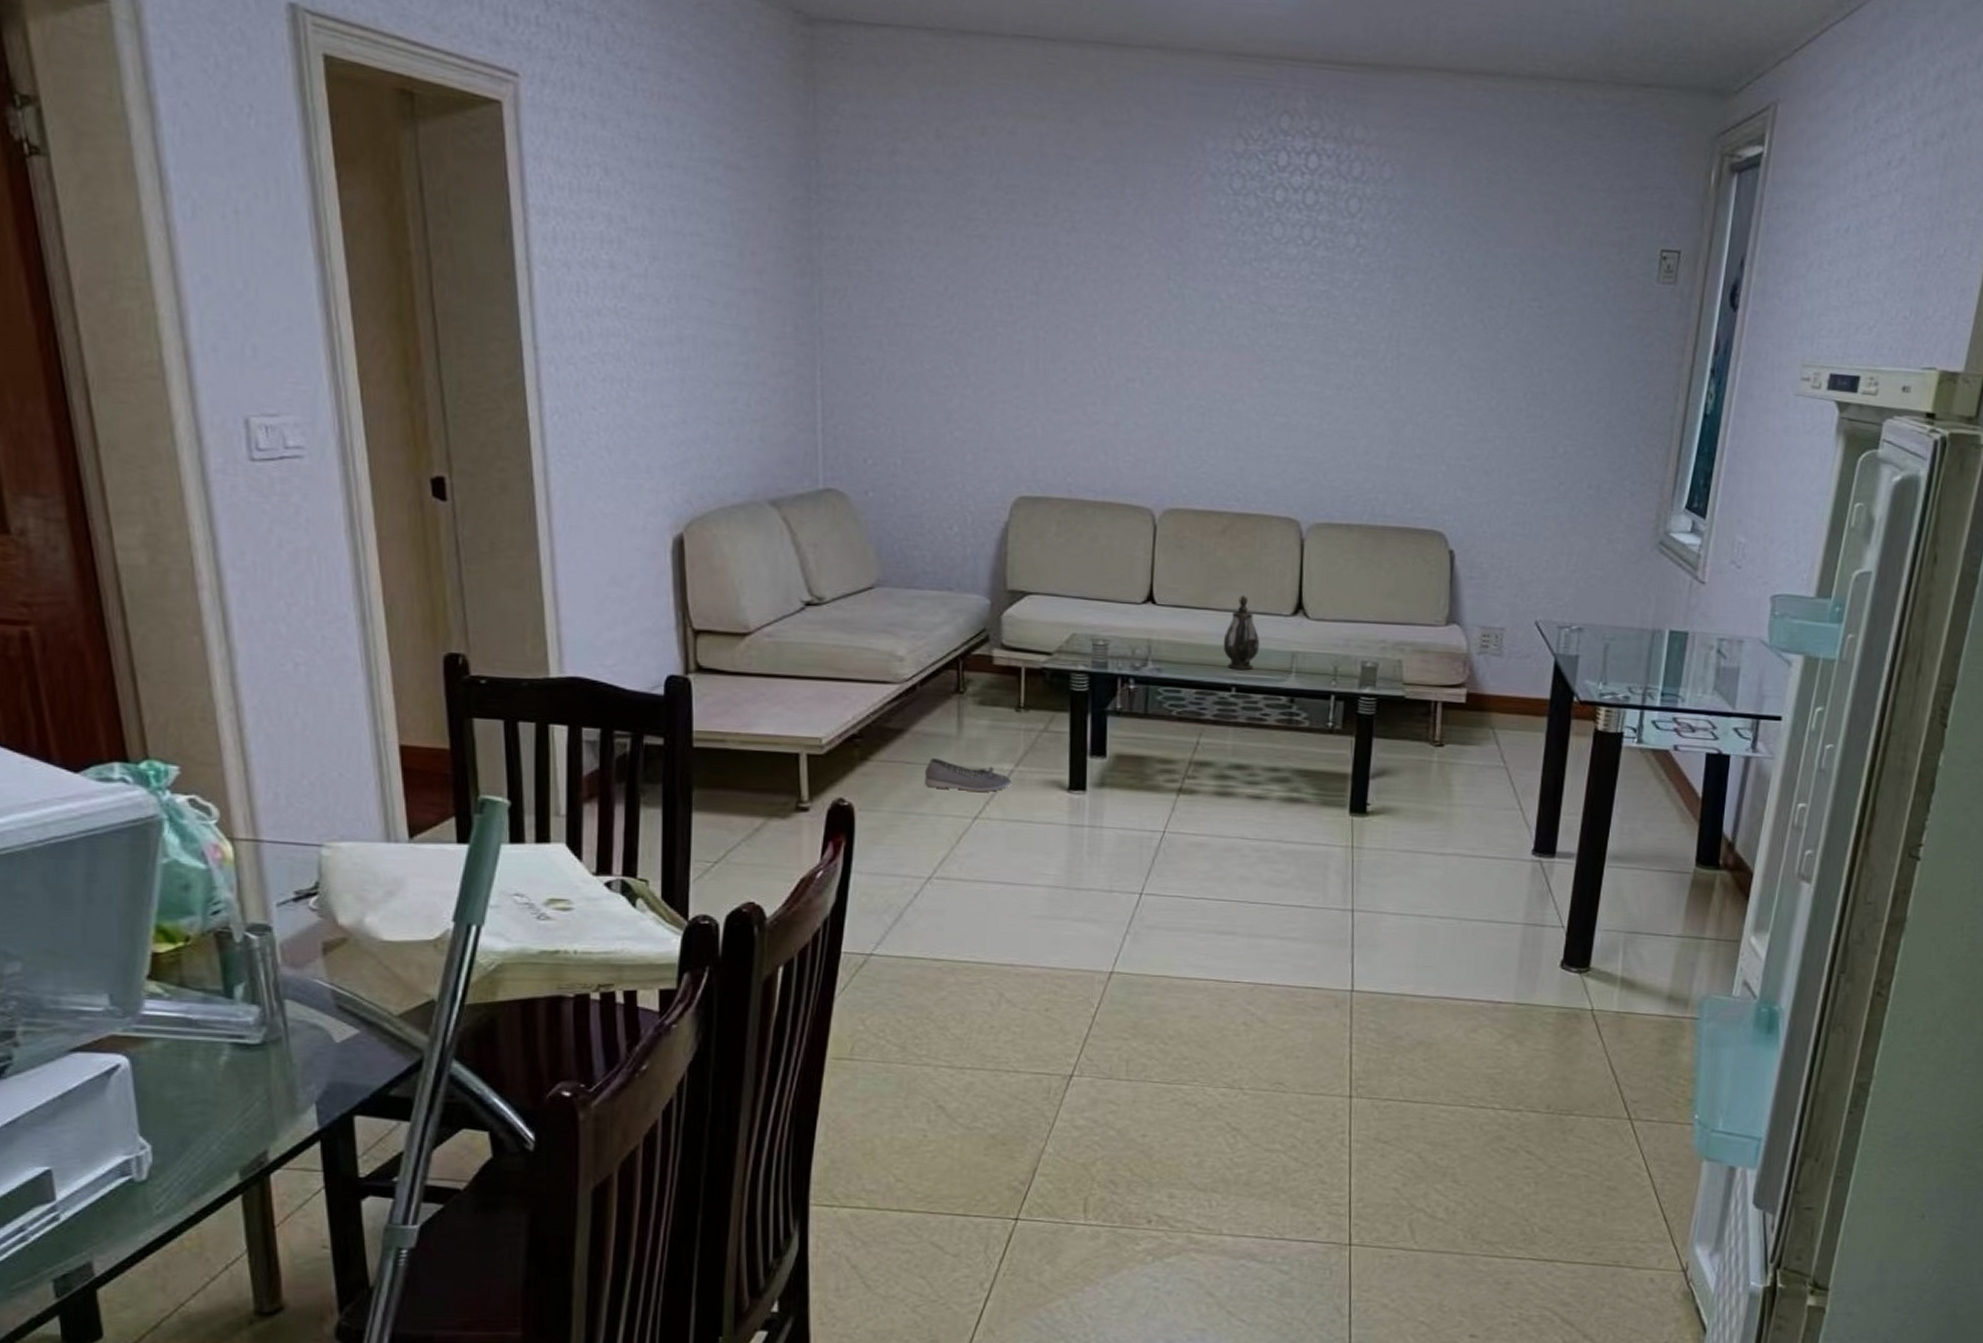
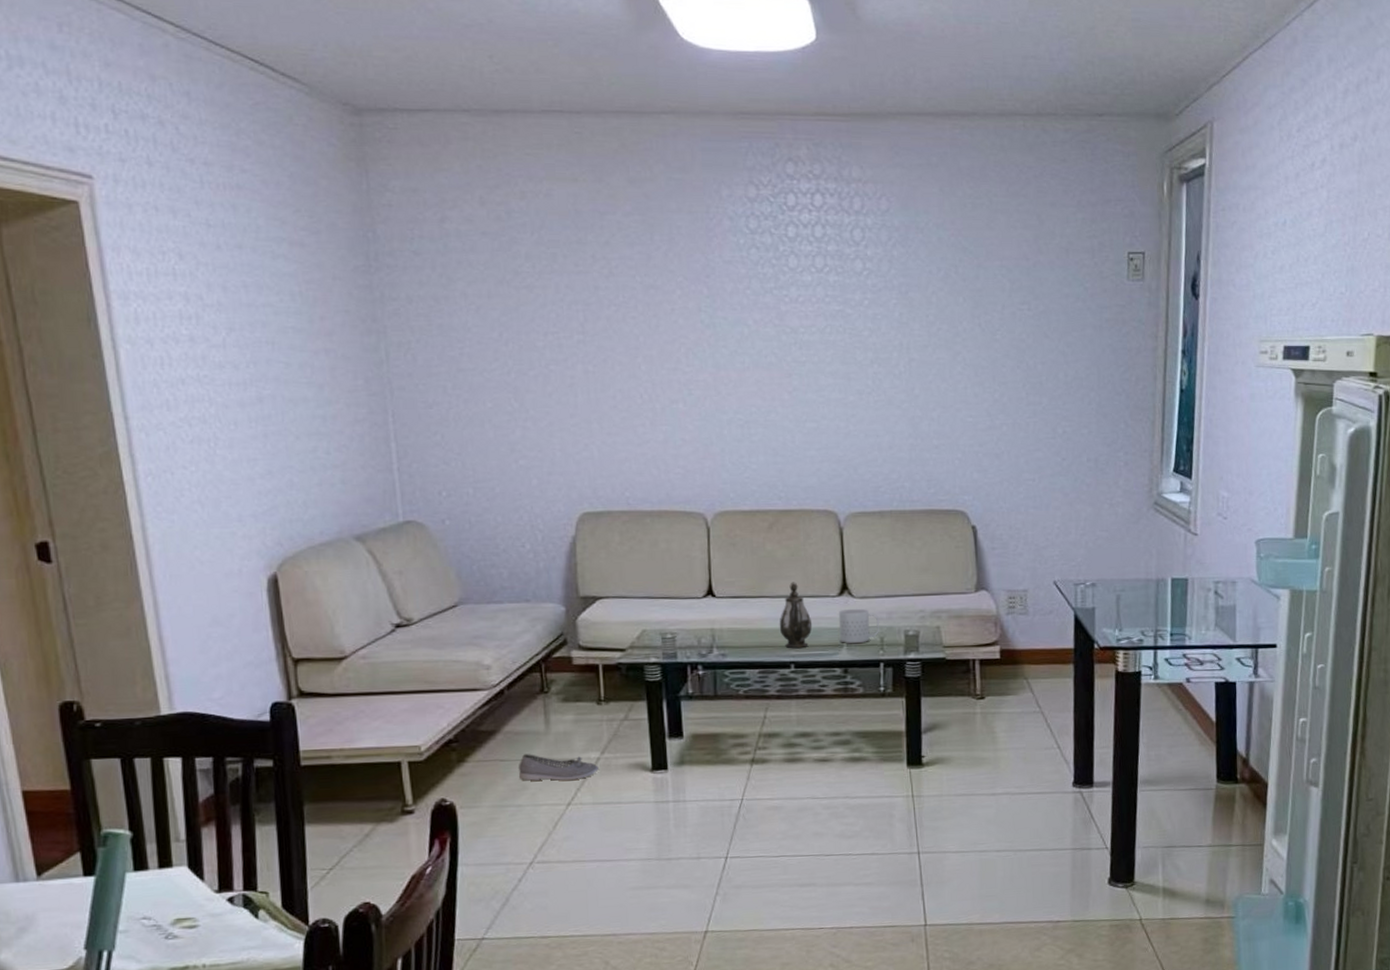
mug: none [1288,630,1336,672] -> present [838,608,880,644]

